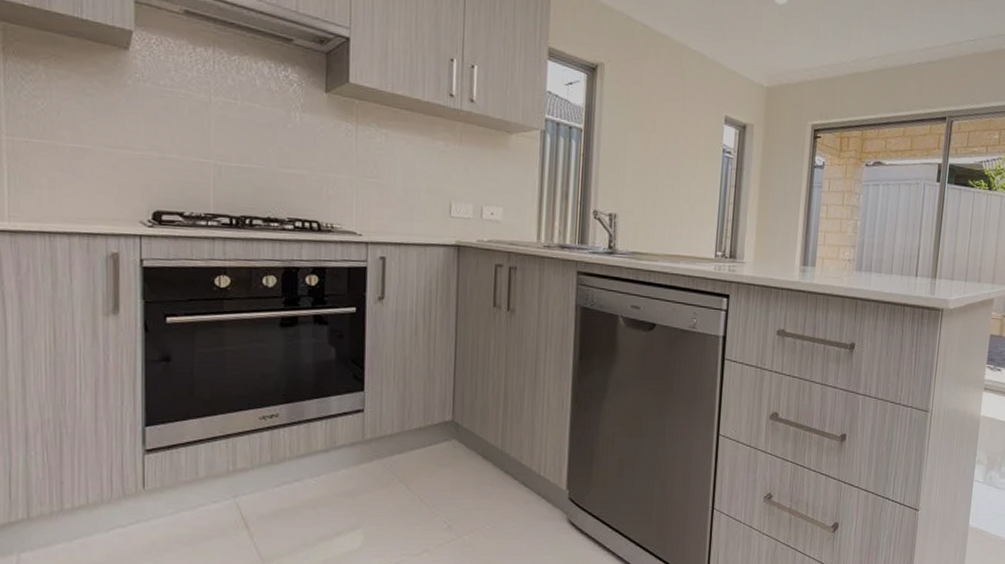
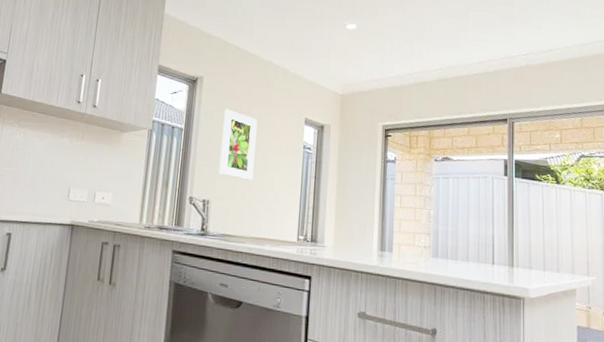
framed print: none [626,104,670,190] -> present [218,109,258,180]

